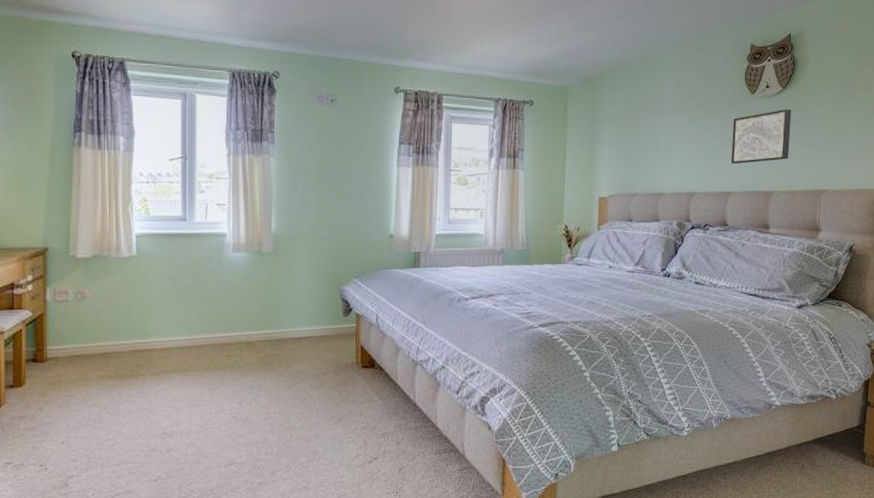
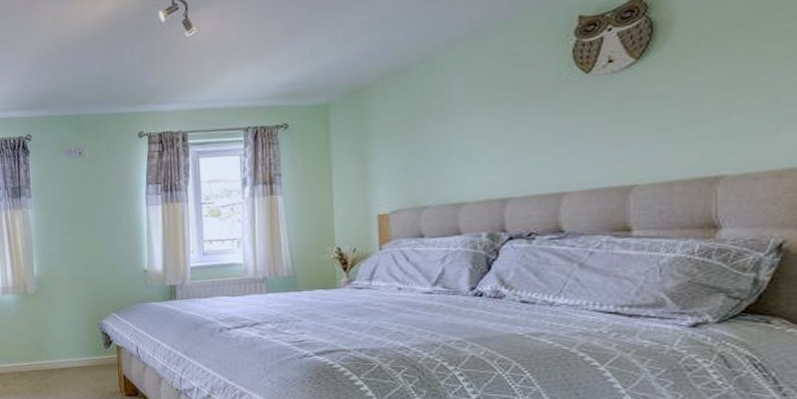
wall art: present [731,109,792,164] -> none [560,82,655,160]

